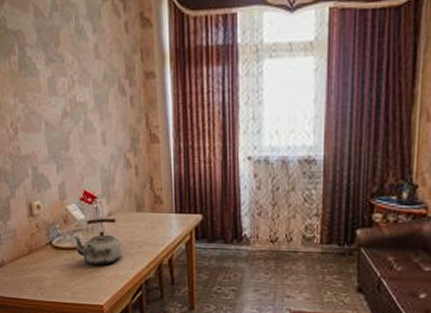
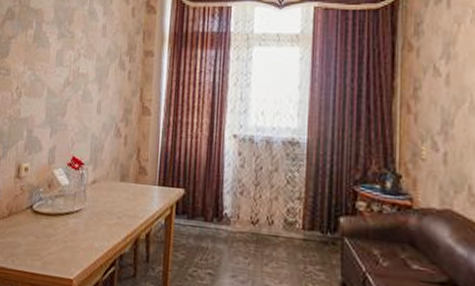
kettle: present [72,218,123,265] -> none [54,185,102,235]

